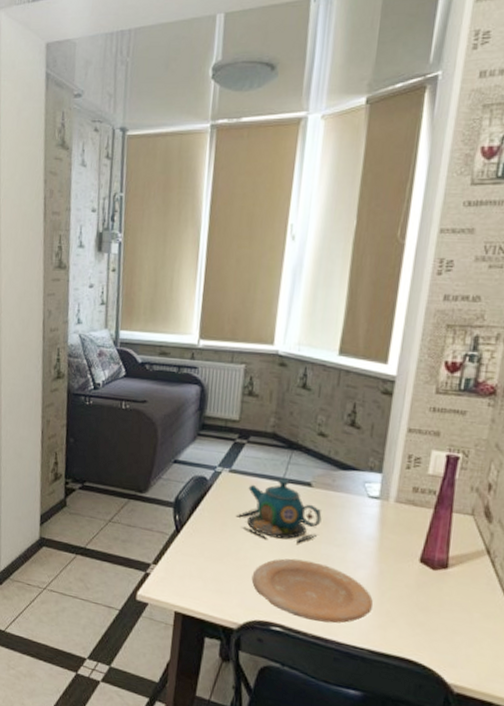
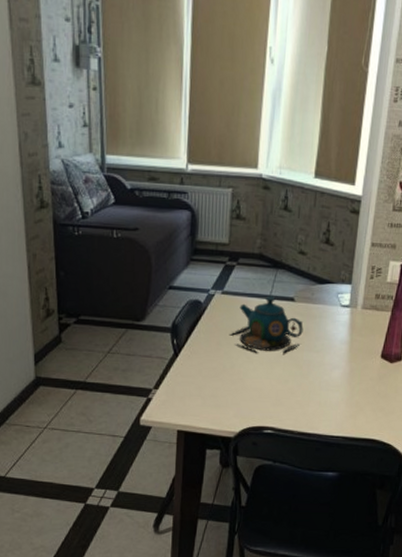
plate: present [251,558,374,624] -> none [245,367,346,419]

